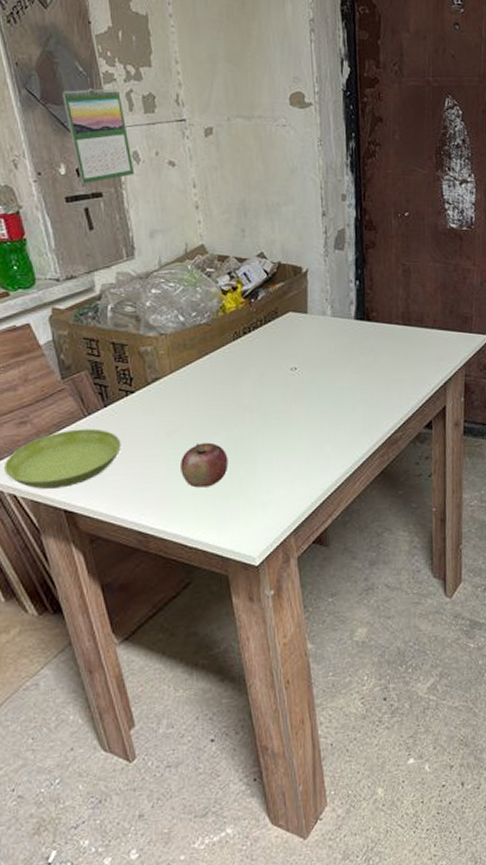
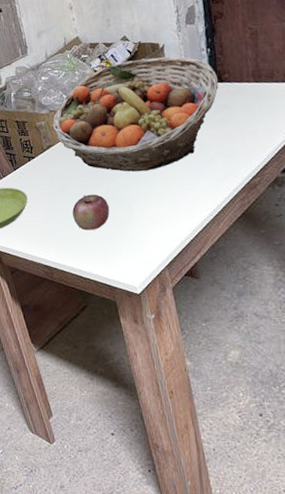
fruit basket: none [161,283,365,418] -> present [52,56,219,172]

